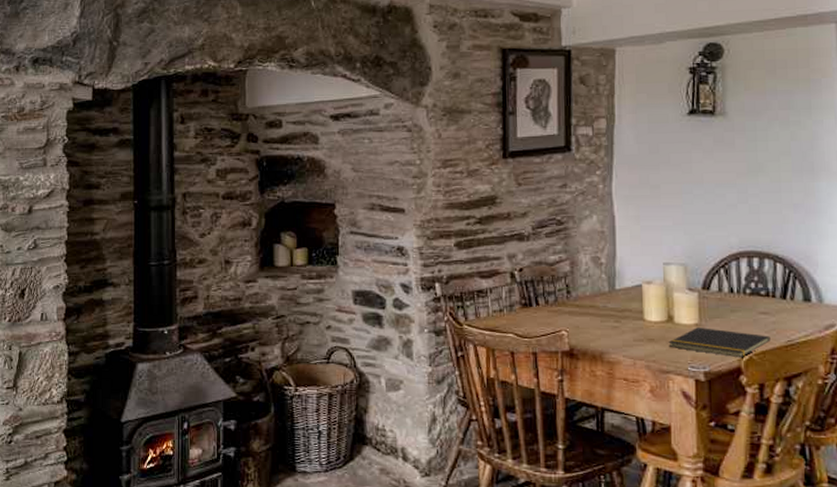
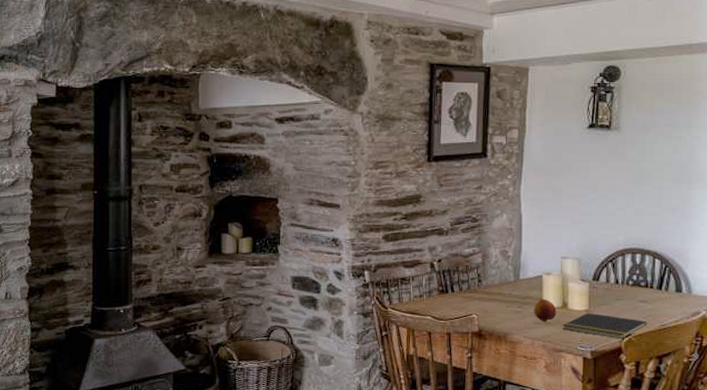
fruit: none [634,311,661,337] -> present [534,299,557,321]

